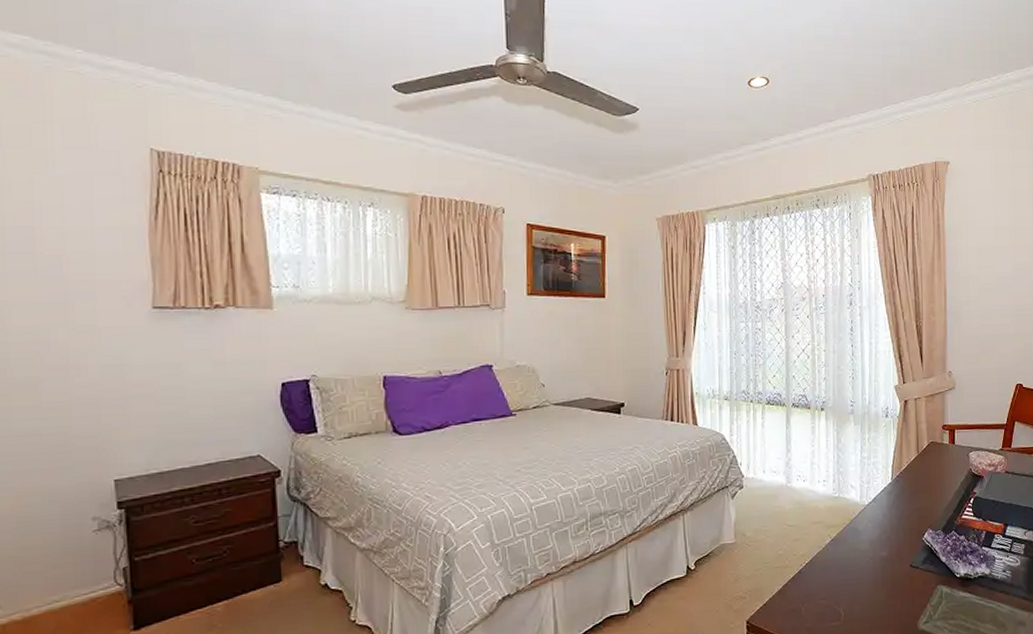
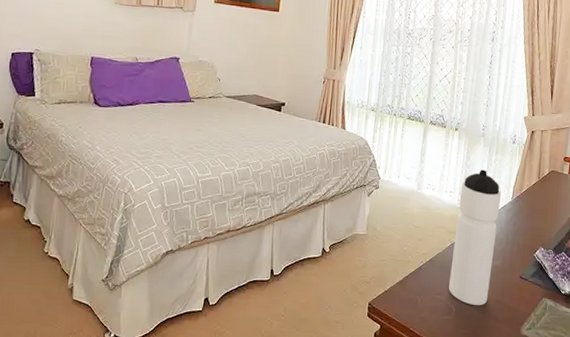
water bottle: none [833,450,880,606] -> present [449,169,502,305]

